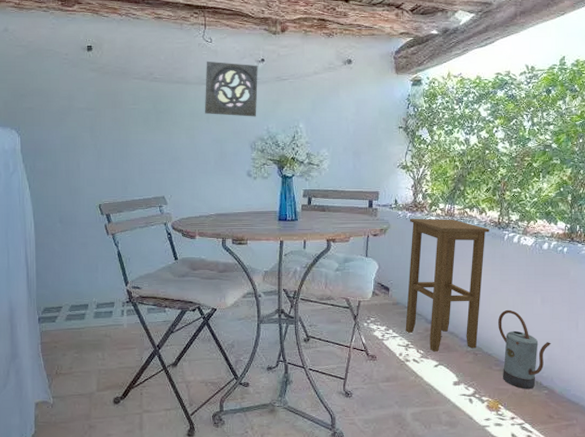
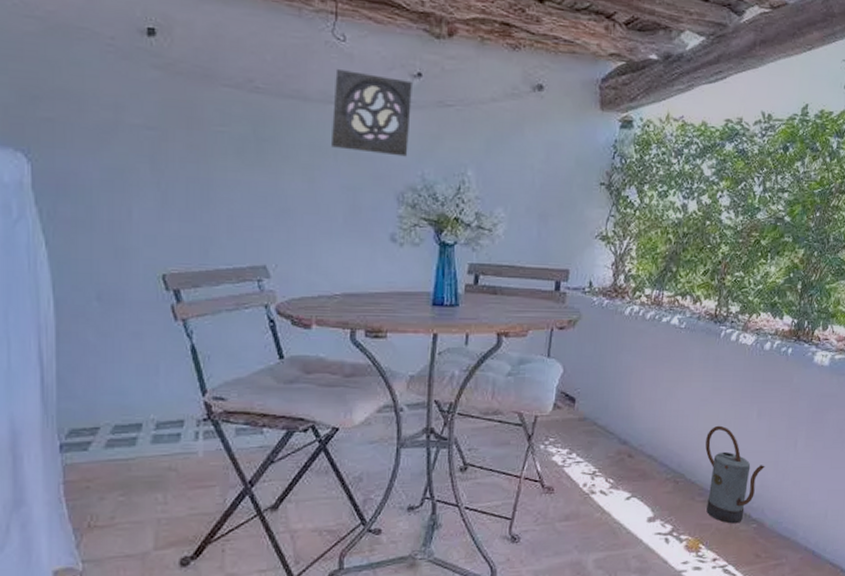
stool: present [405,218,490,352] -> none [592,306,704,481]

